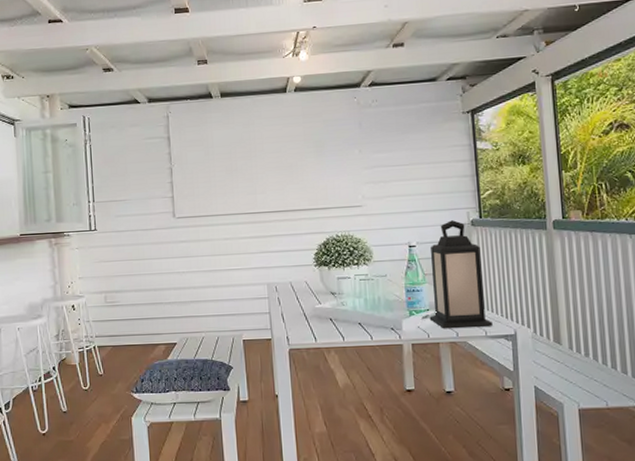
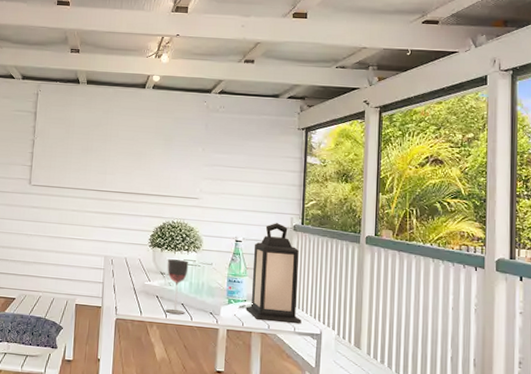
wineglass: none [337,276,363,335] -> present [165,259,189,314]

